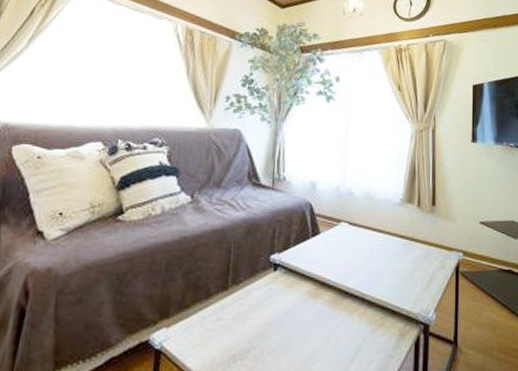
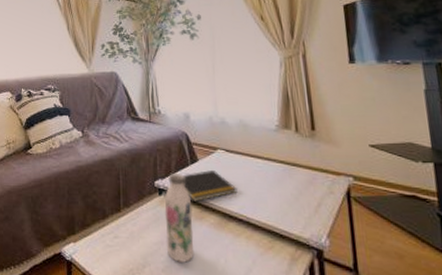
water bottle: none [275,246,308,344] -> present [164,173,194,263]
notepad: none [301,244,356,278] -> present [183,170,238,202]

